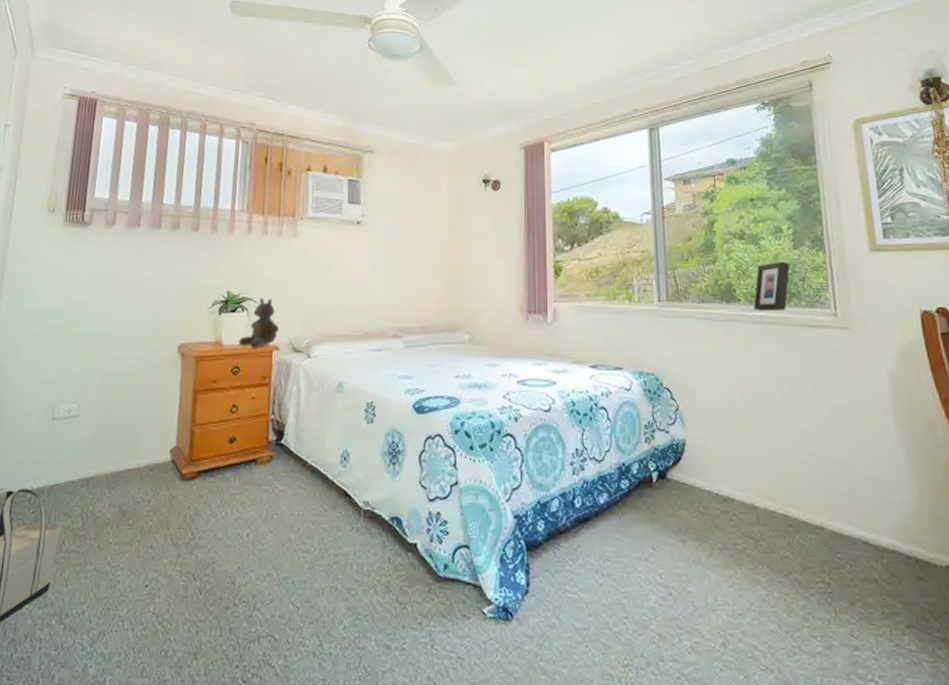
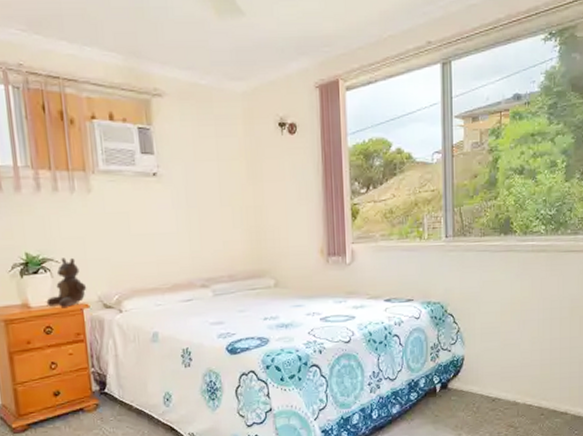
picture frame: present [754,262,790,312] -> none [528,194,560,241]

